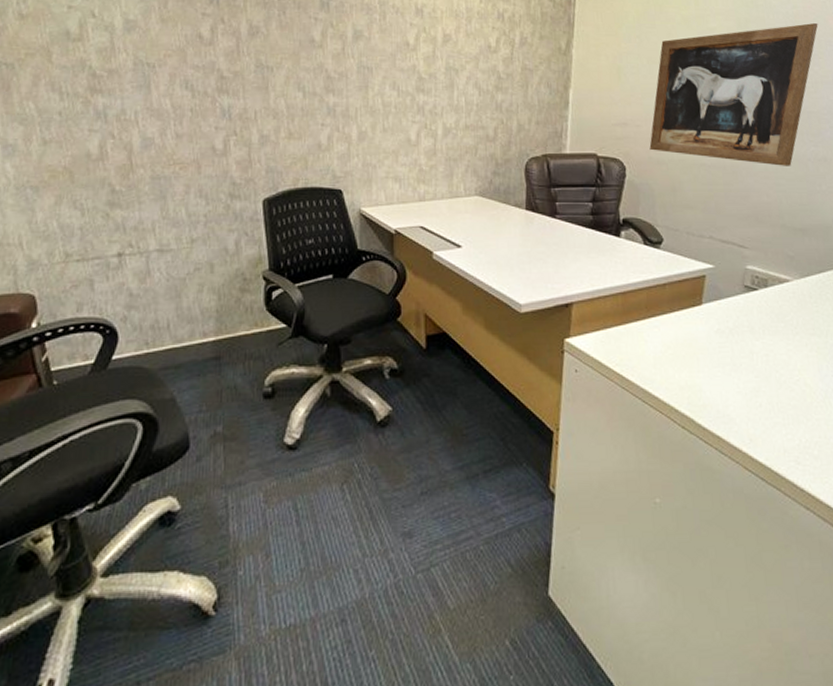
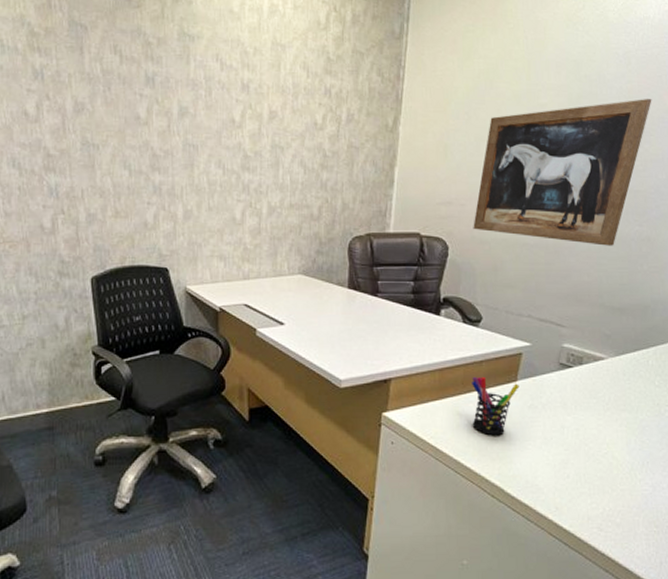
pen holder: none [656,300,705,363] -> present [472,376,519,436]

